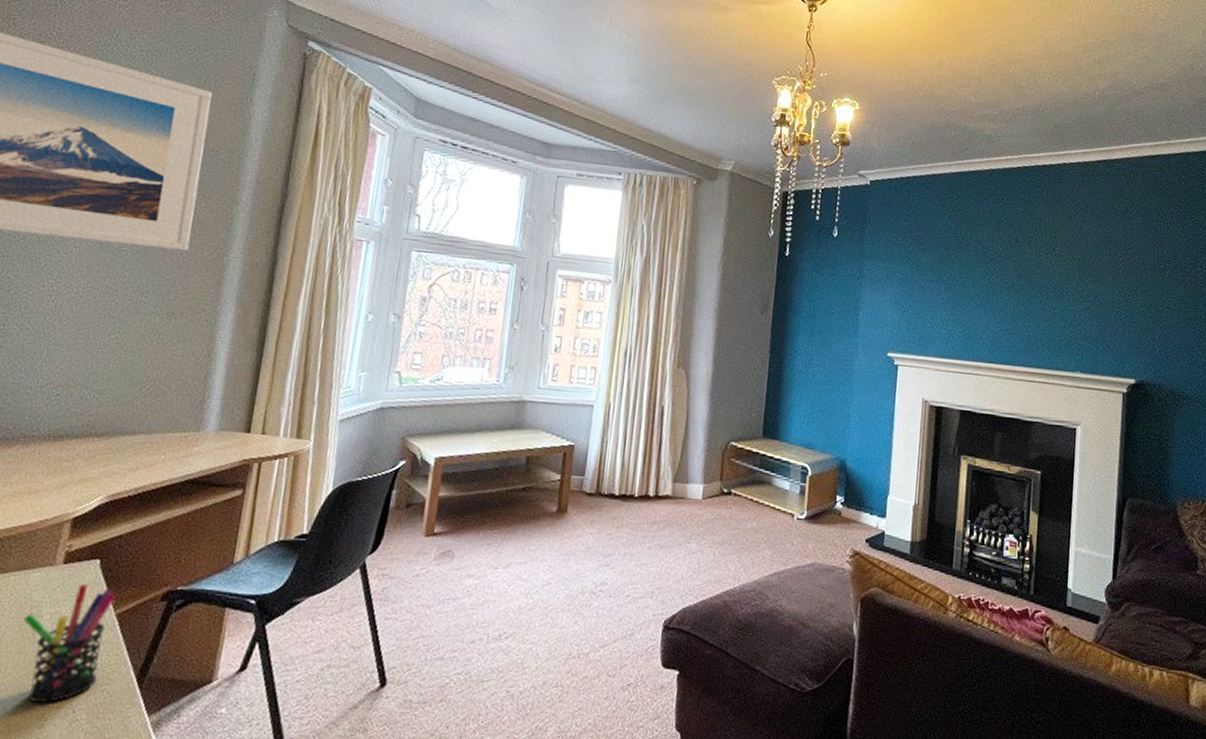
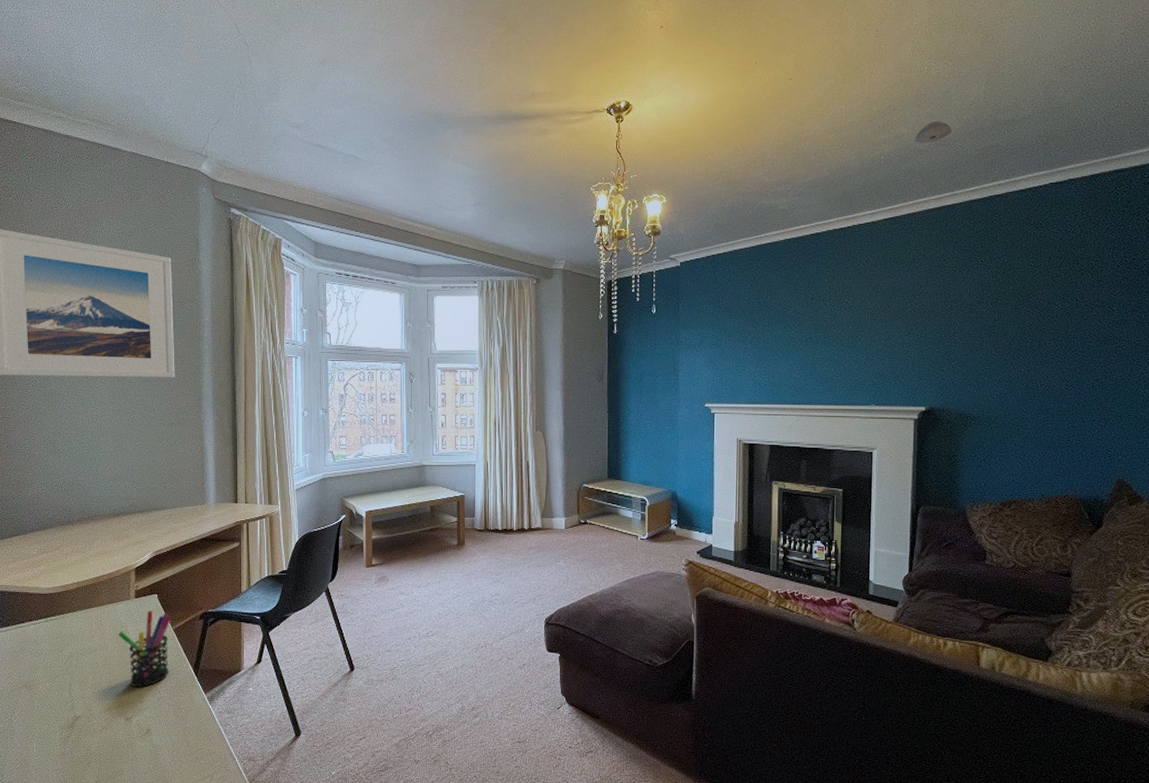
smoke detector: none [1130,63,1169,86] -> present [914,121,953,144]

